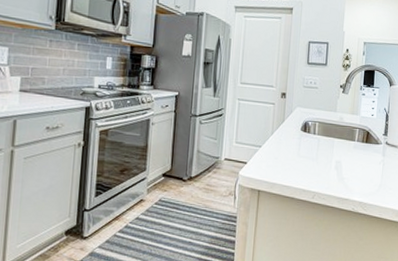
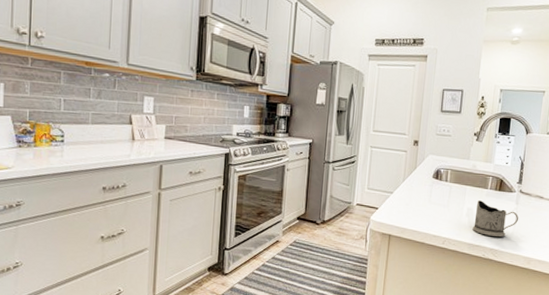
tea glass holder: none [341,153,385,190] -> present [472,200,518,238]

